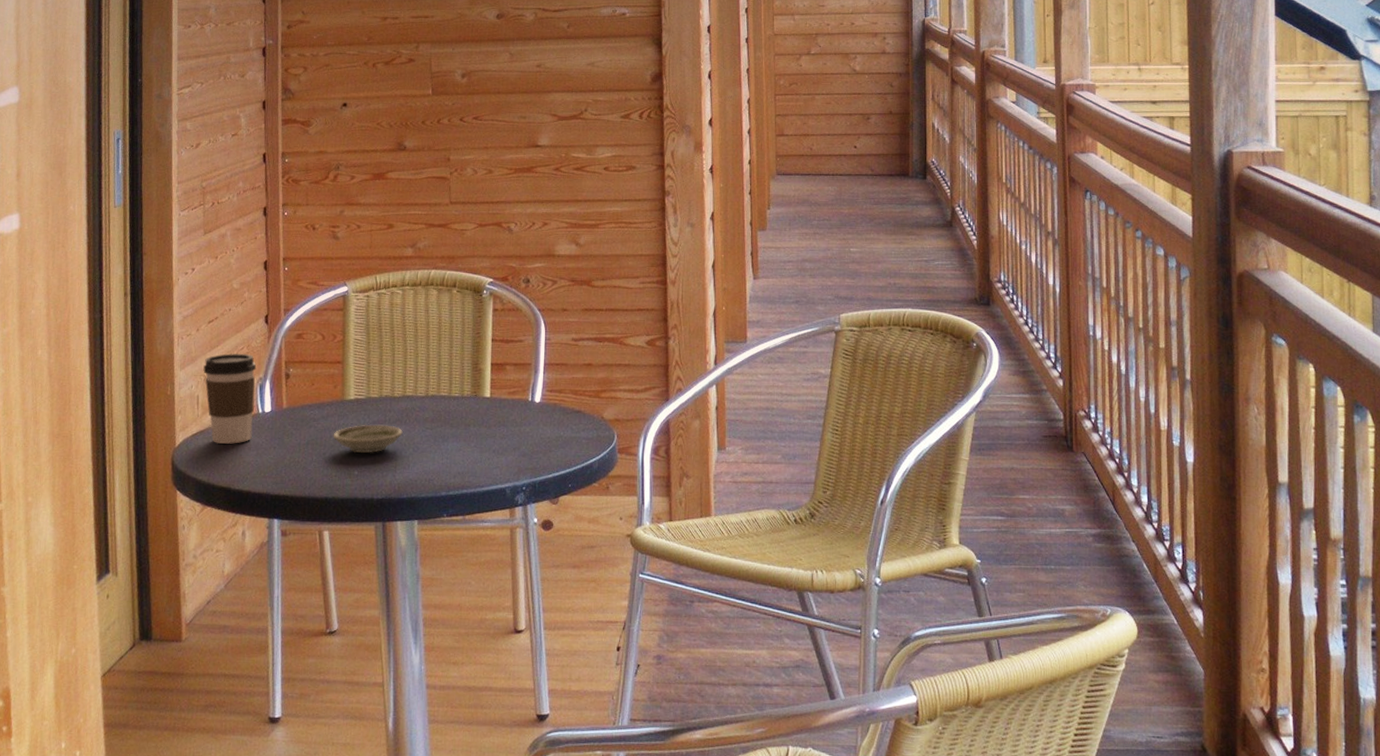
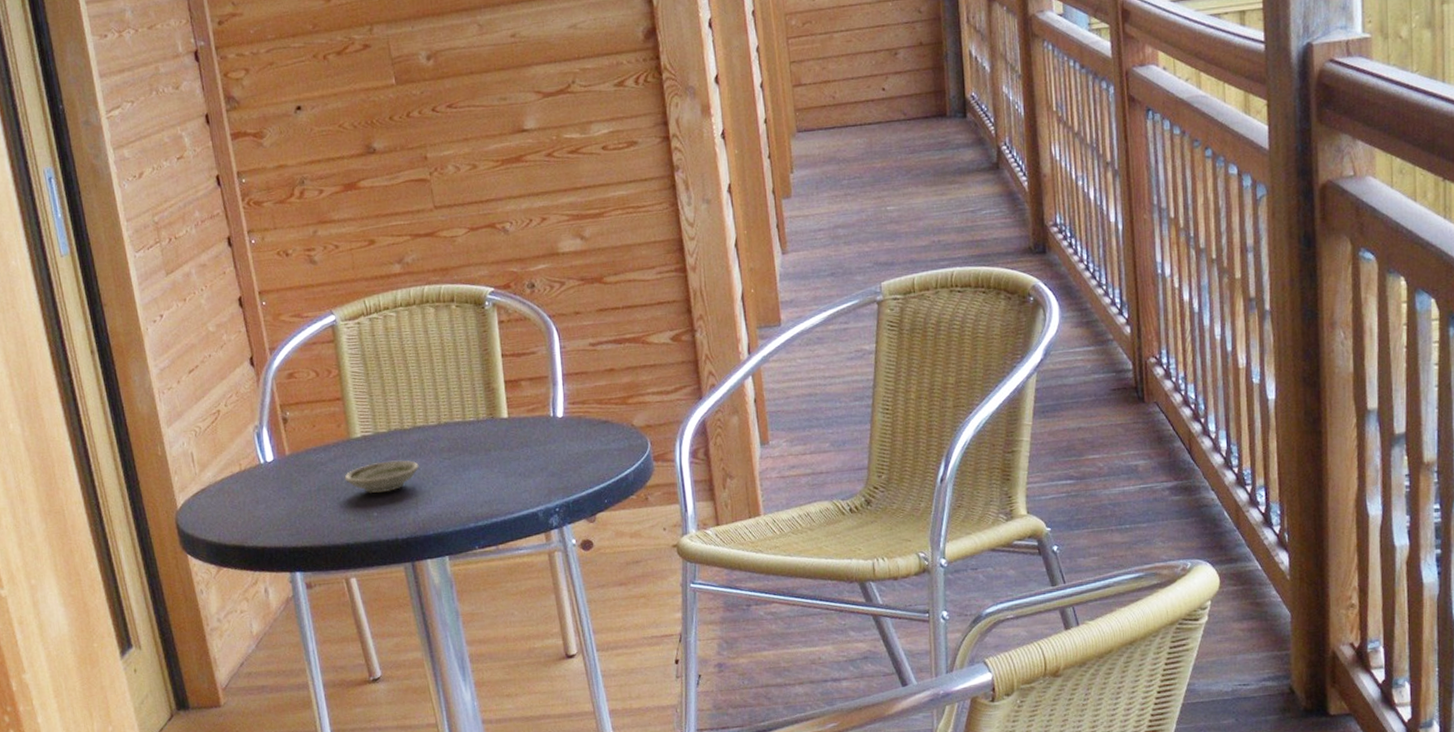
coffee cup: present [203,354,257,444] -> none [192,402,258,501]

